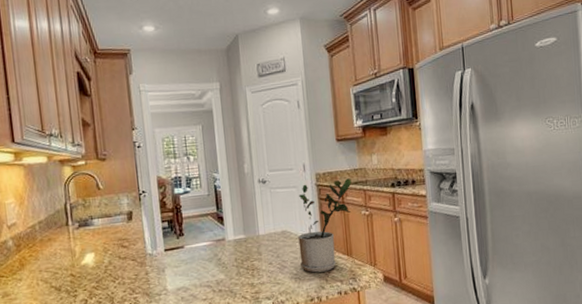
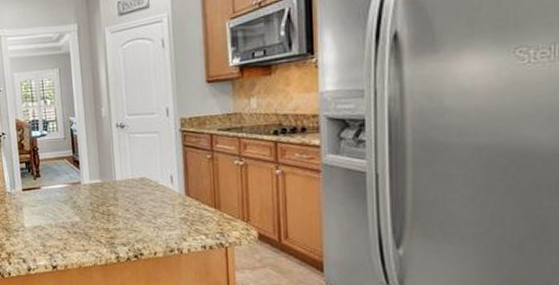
potted plant: present [298,178,352,273] -> none [158,124,223,223]

